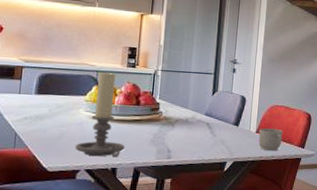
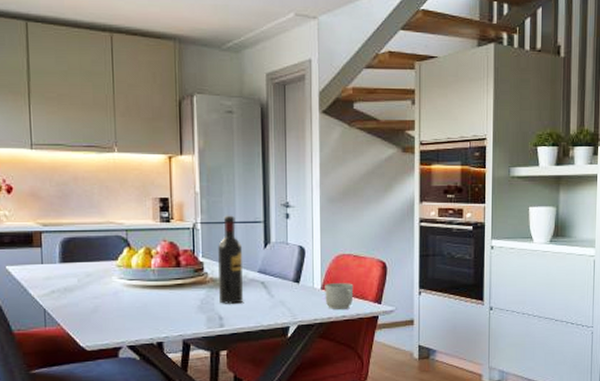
candle holder: present [75,70,124,158] -> none [112,228,169,330]
wine bottle: none [170,66,195,140] -> present [218,215,244,304]

